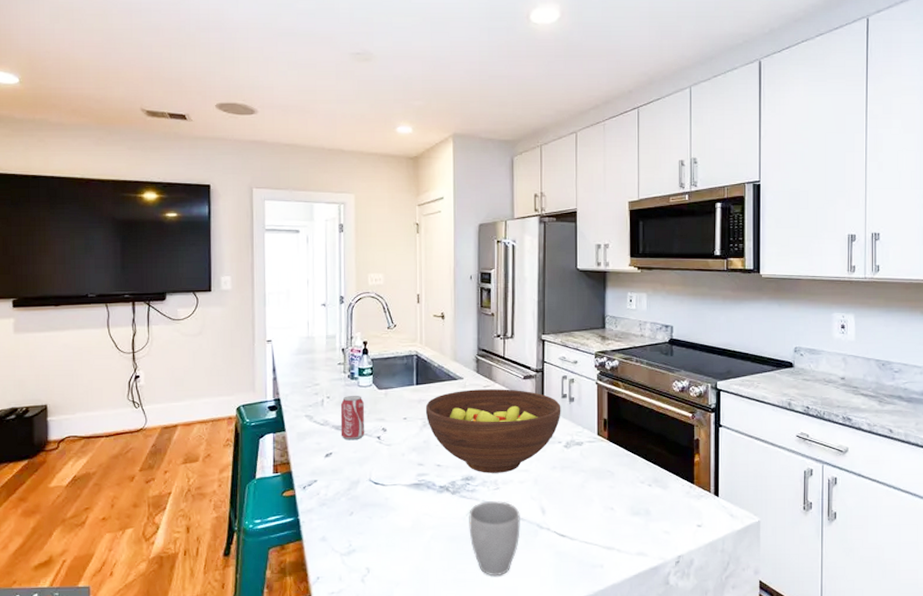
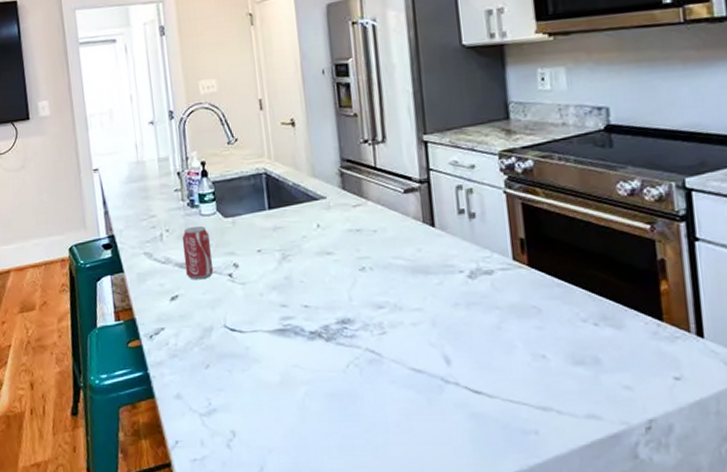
fruit bowl: present [425,389,561,473] -> none [282,207,460,314]
mug: present [469,501,520,576] -> none [350,349,419,444]

